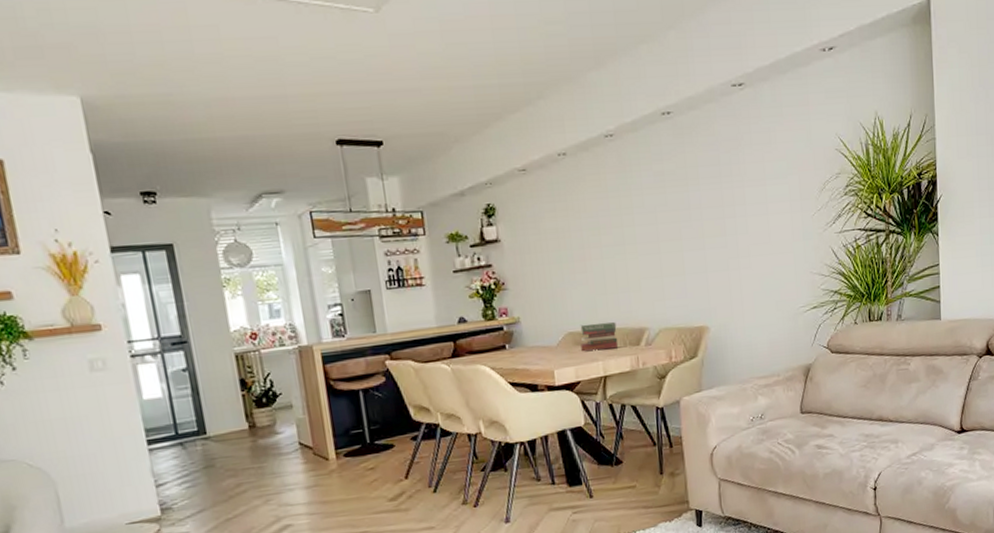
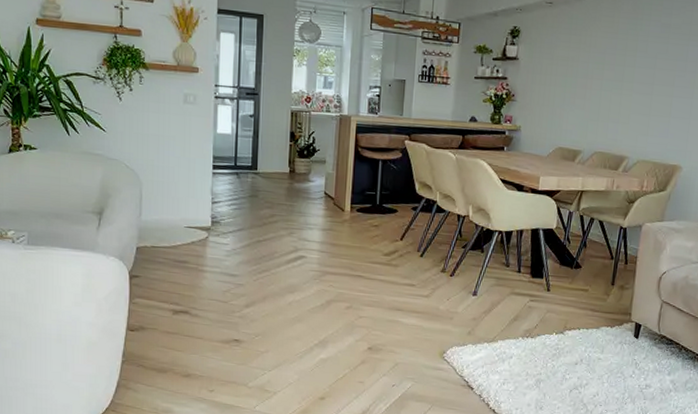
books: present [580,321,619,352] -> none [567,142,601,169]

